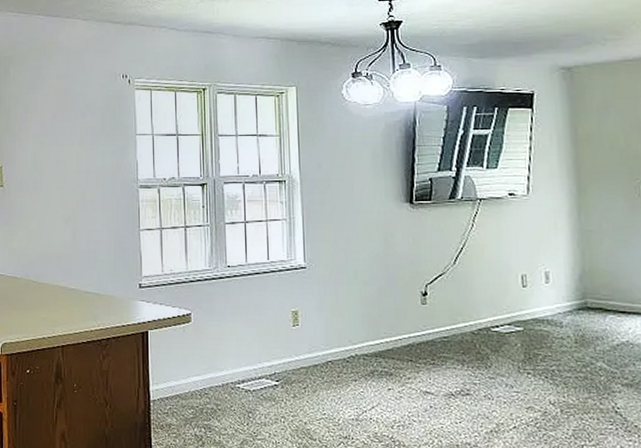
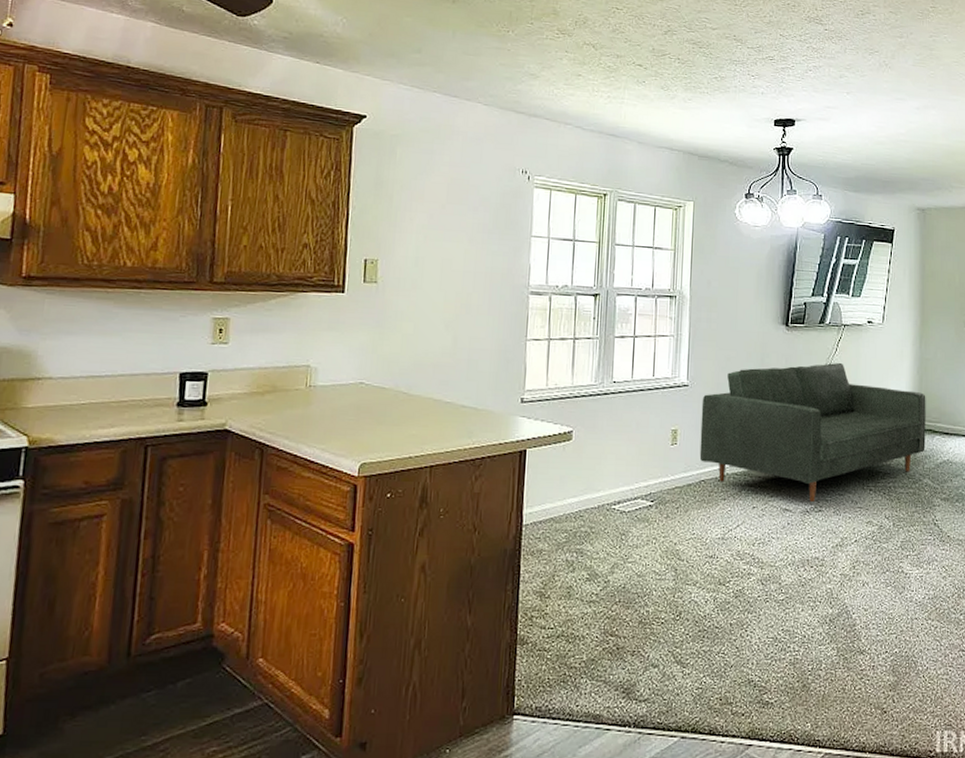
sofa: none [322,240,596,385] -> present [699,363,926,502]

